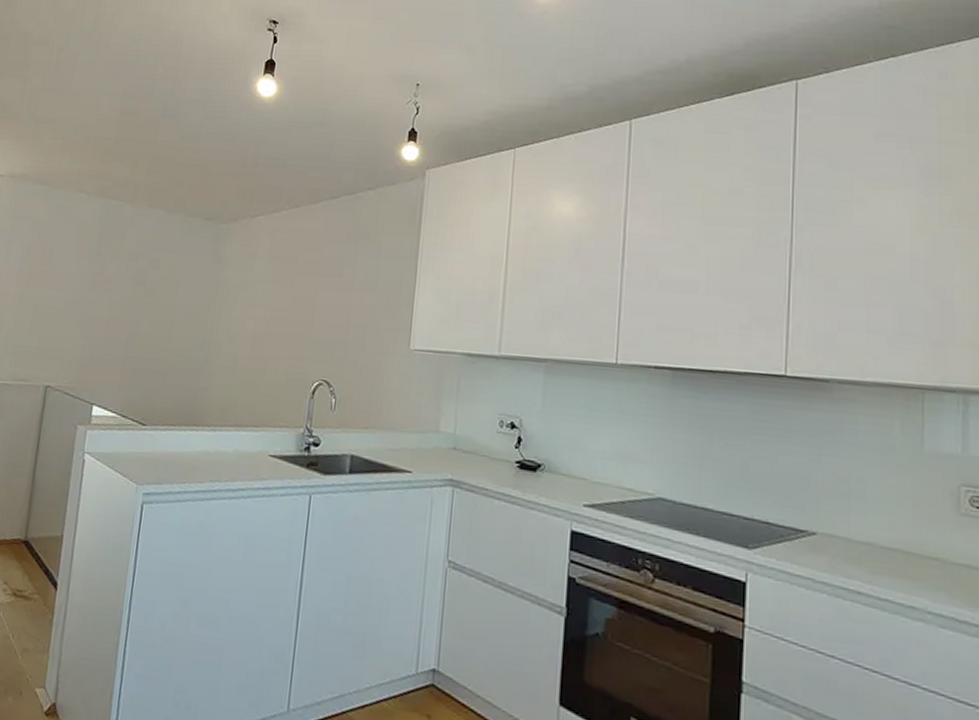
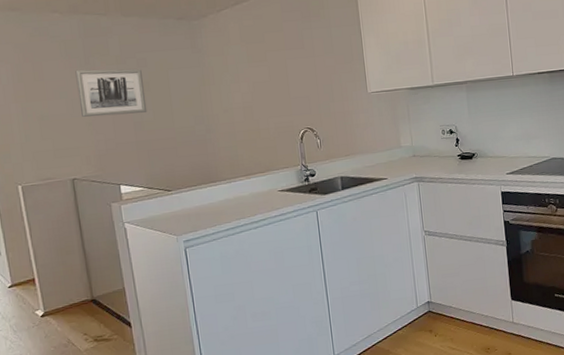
wall art: none [76,259,152,323] -> present [75,69,148,117]

